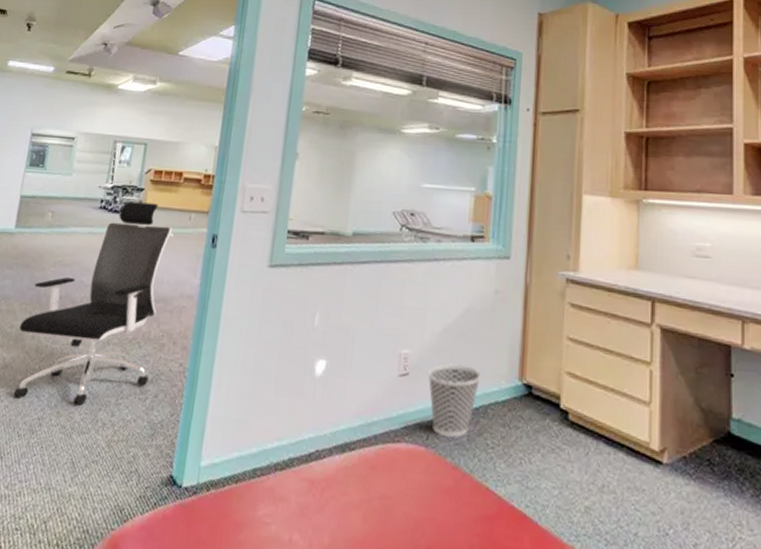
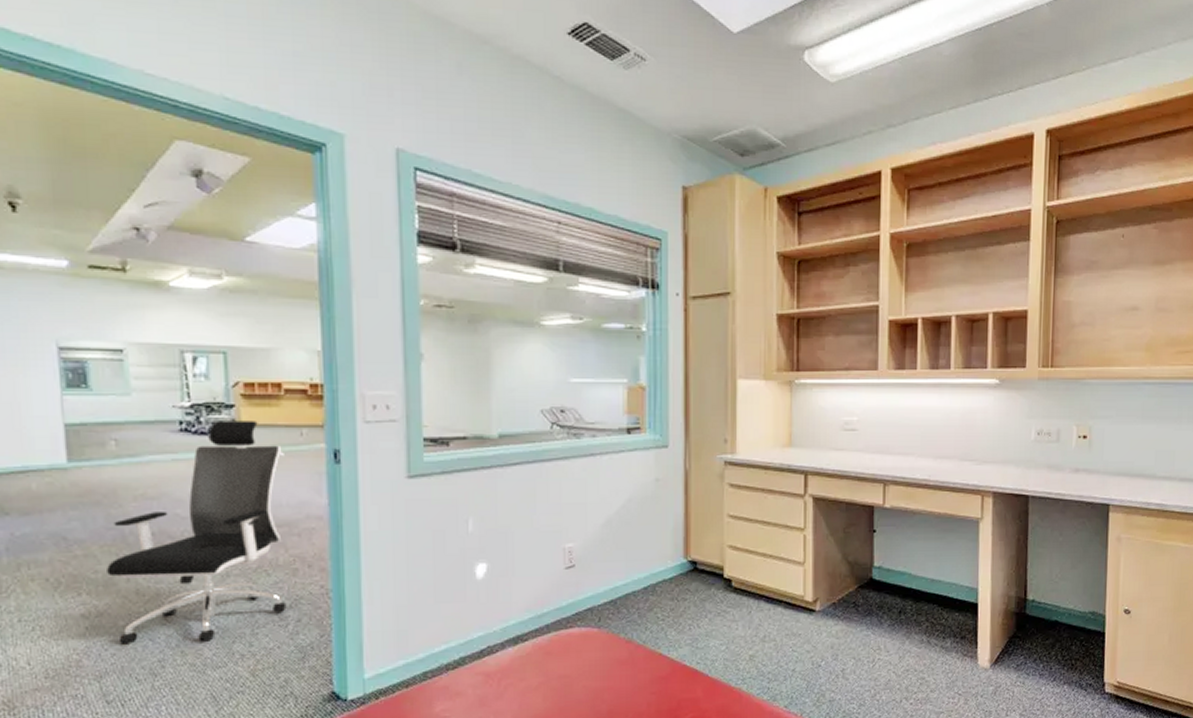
wastebasket: present [427,364,482,438] -> none [594,551,648,617]

